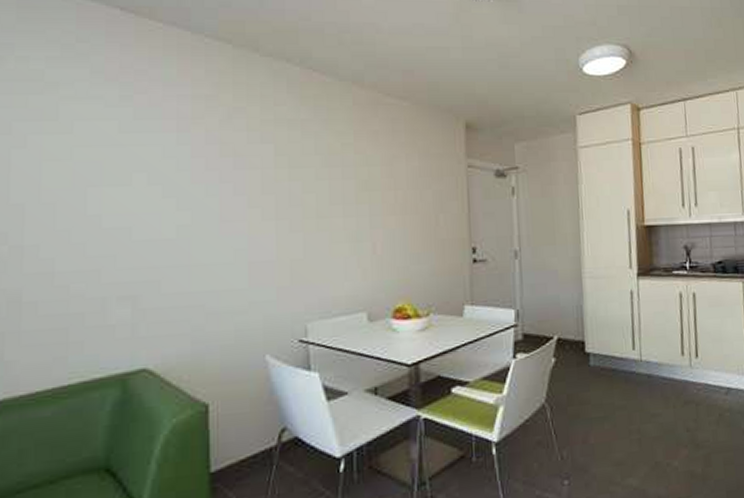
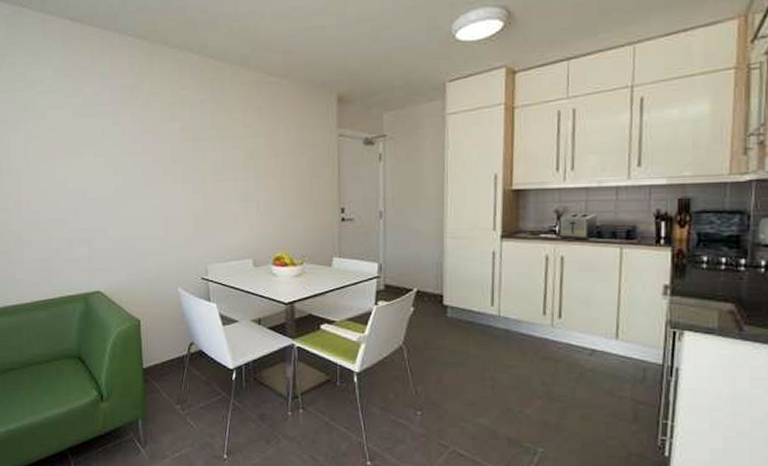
toaster: none [688,248,722,277] -> present [558,212,597,241]

